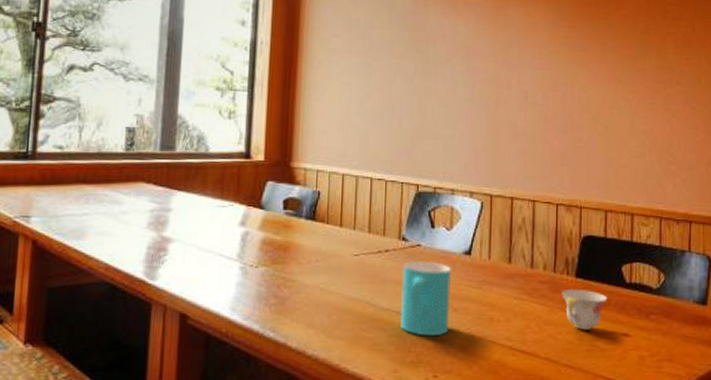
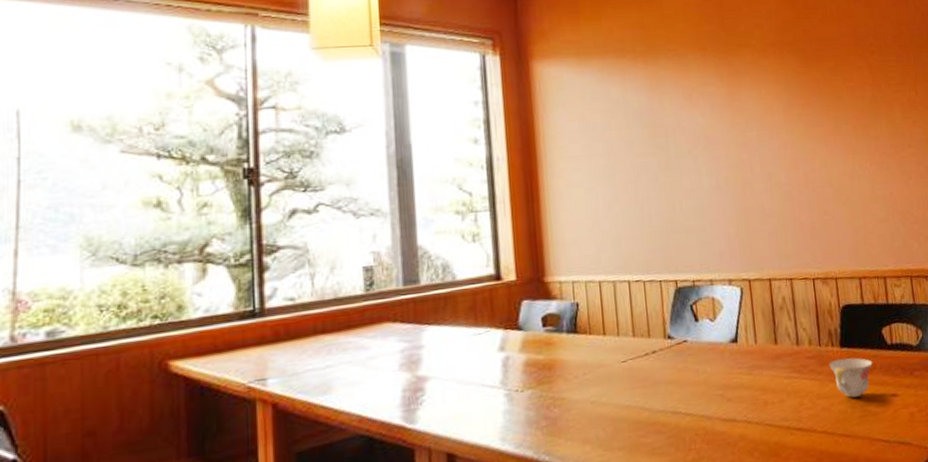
cup: present [400,260,452,337] -> none [672,354,725,432]

